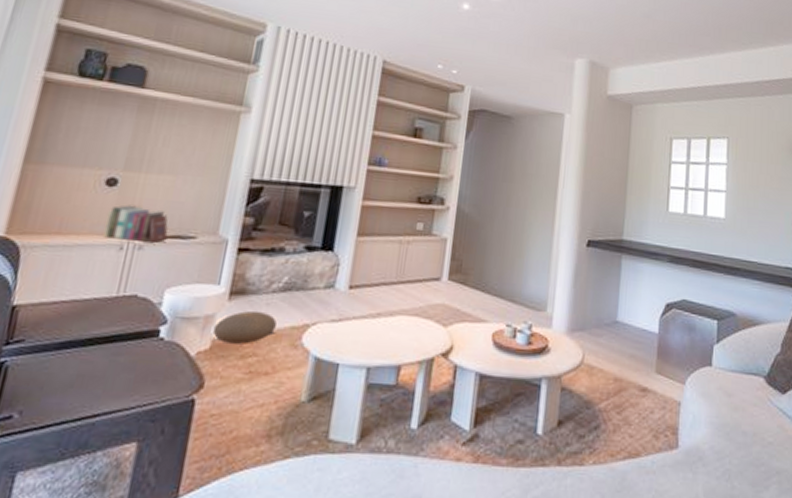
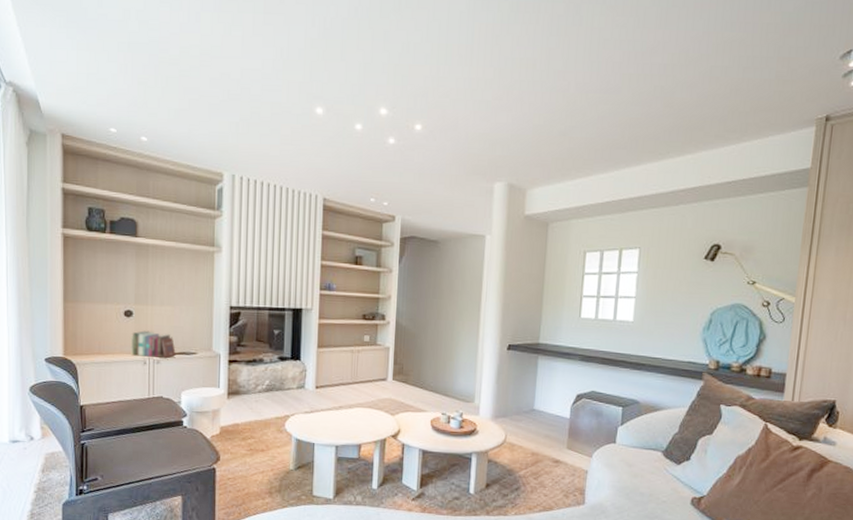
pouf: present [212,310,278,344] -> none [220,406,266,430]

